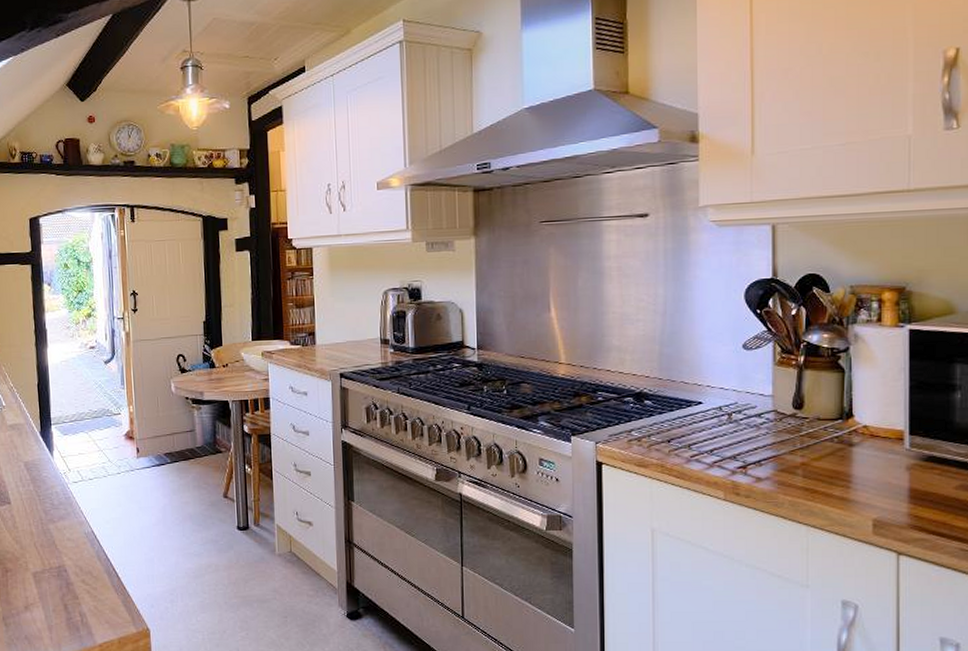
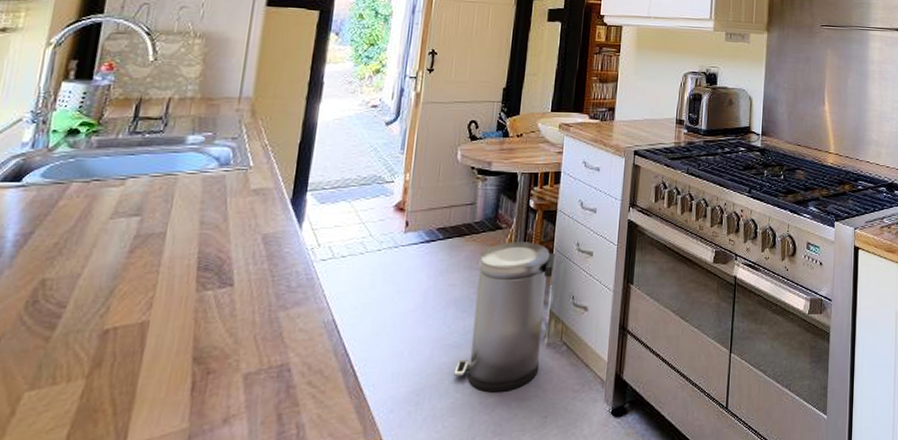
pedal bin: none [199,463,275,594] -> present [454,242,555,393]

